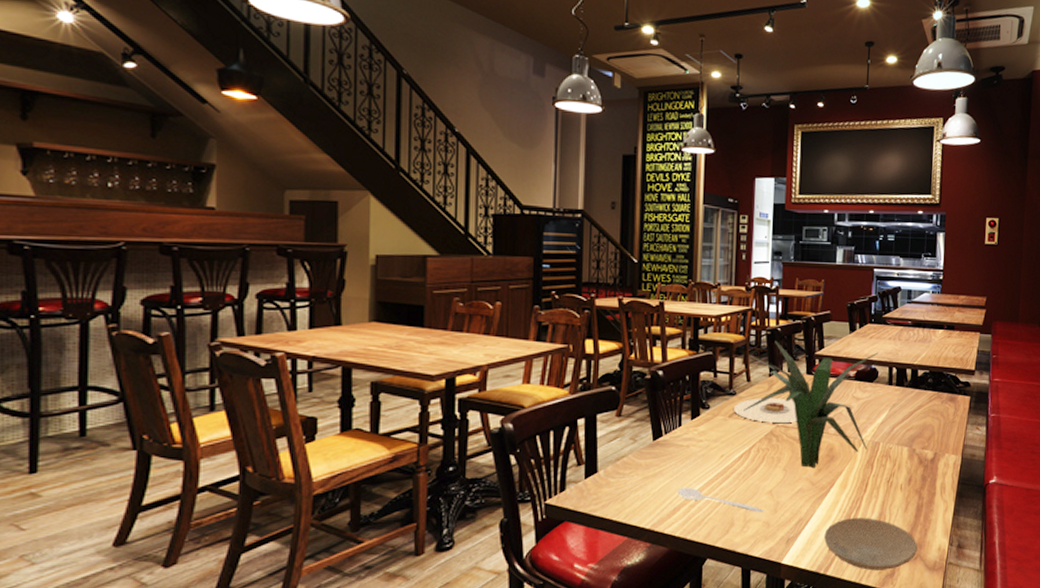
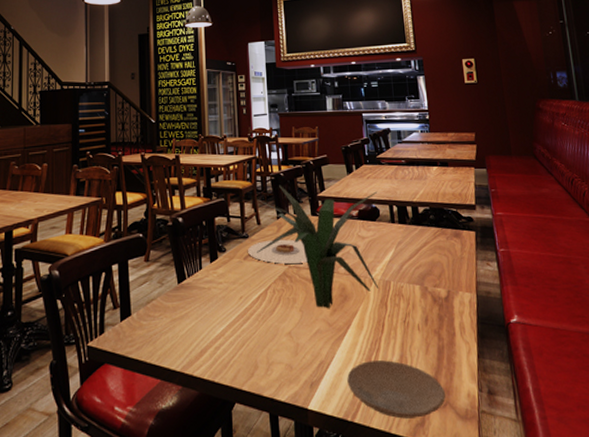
stirrer: present [677,487,764,512] -> none [203,329,285,355]

